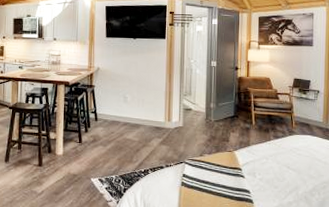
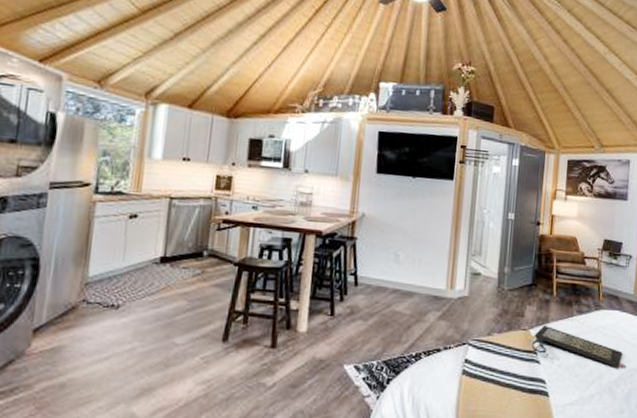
clutch bag: none [233,147,318,181] -> present [527,324,625,368]

